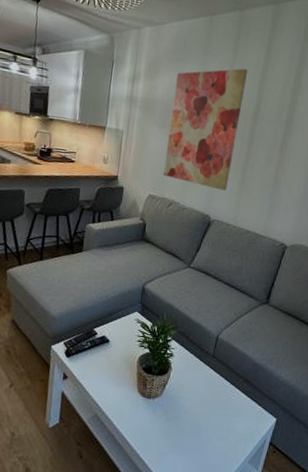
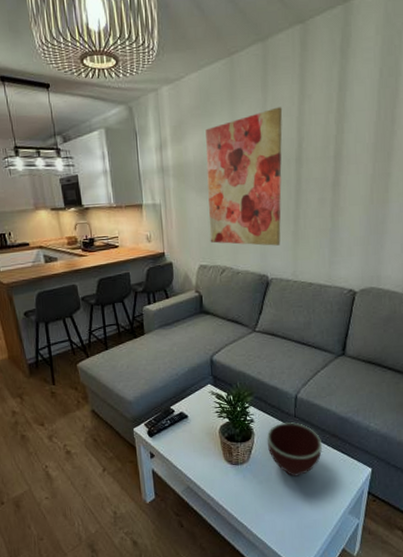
bowl: none [182,361,234,418] -> present [266,422,322,477]

